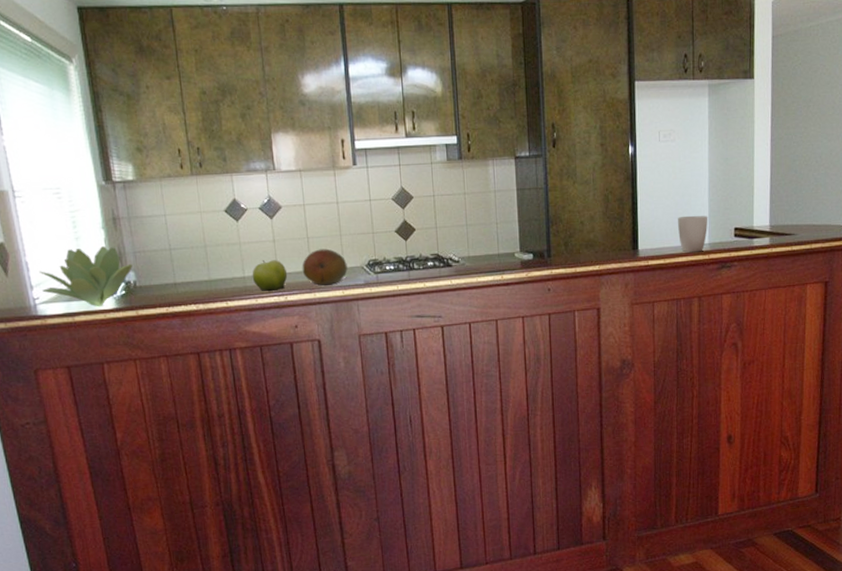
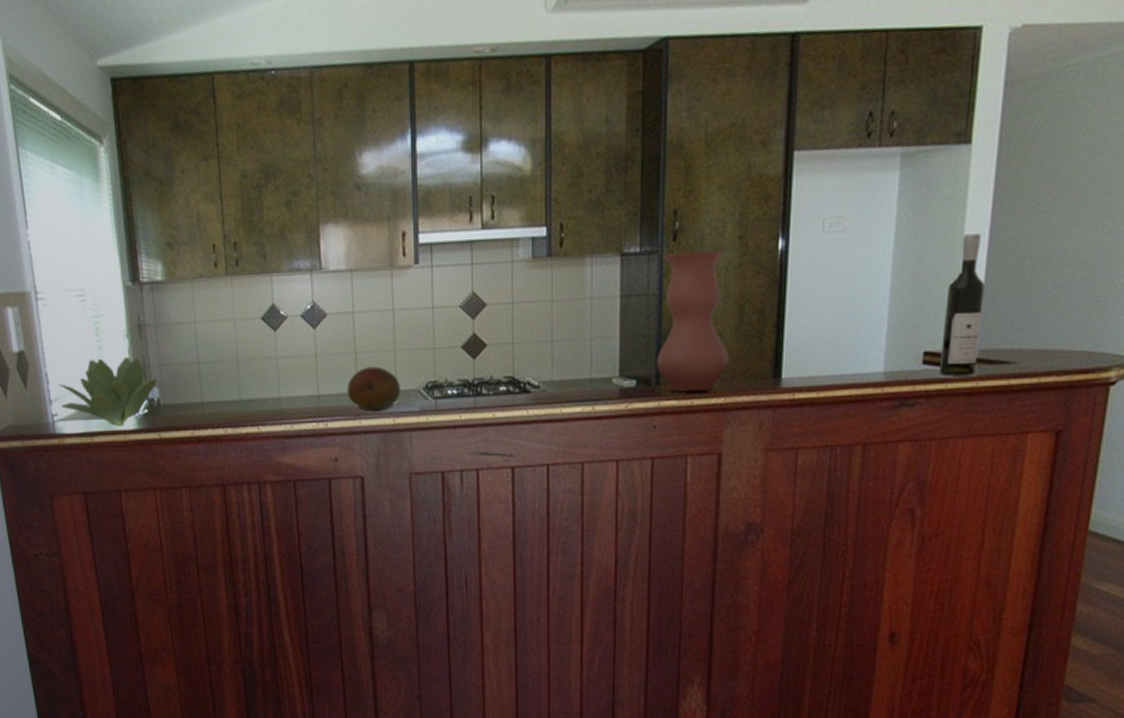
fruit: present [252,260,288,291] -> none [288,378,330,415]
vase: none [546,154,600,263] -> present [657,250,729,393]
mug: present [678,215,708,253] -> none [840,333,886,384]
bottle: none [745,143,772,245] -> present [938,234,986,377]

